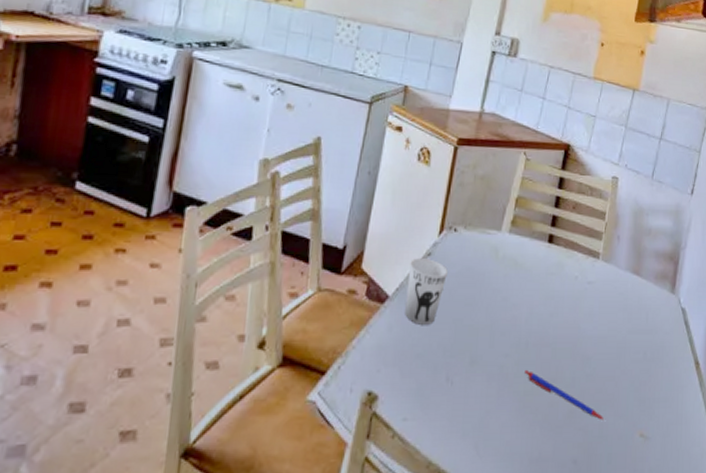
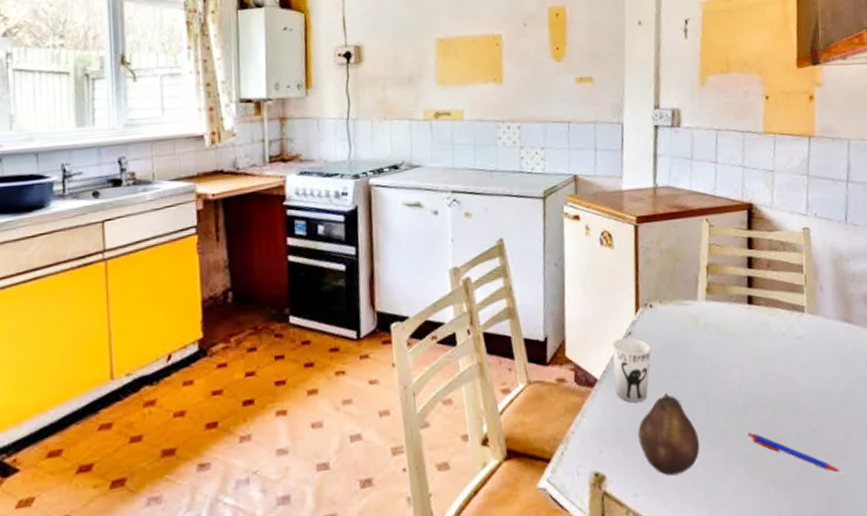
fruit: none [418,320,477,404] -> present [638,393,700,476]

